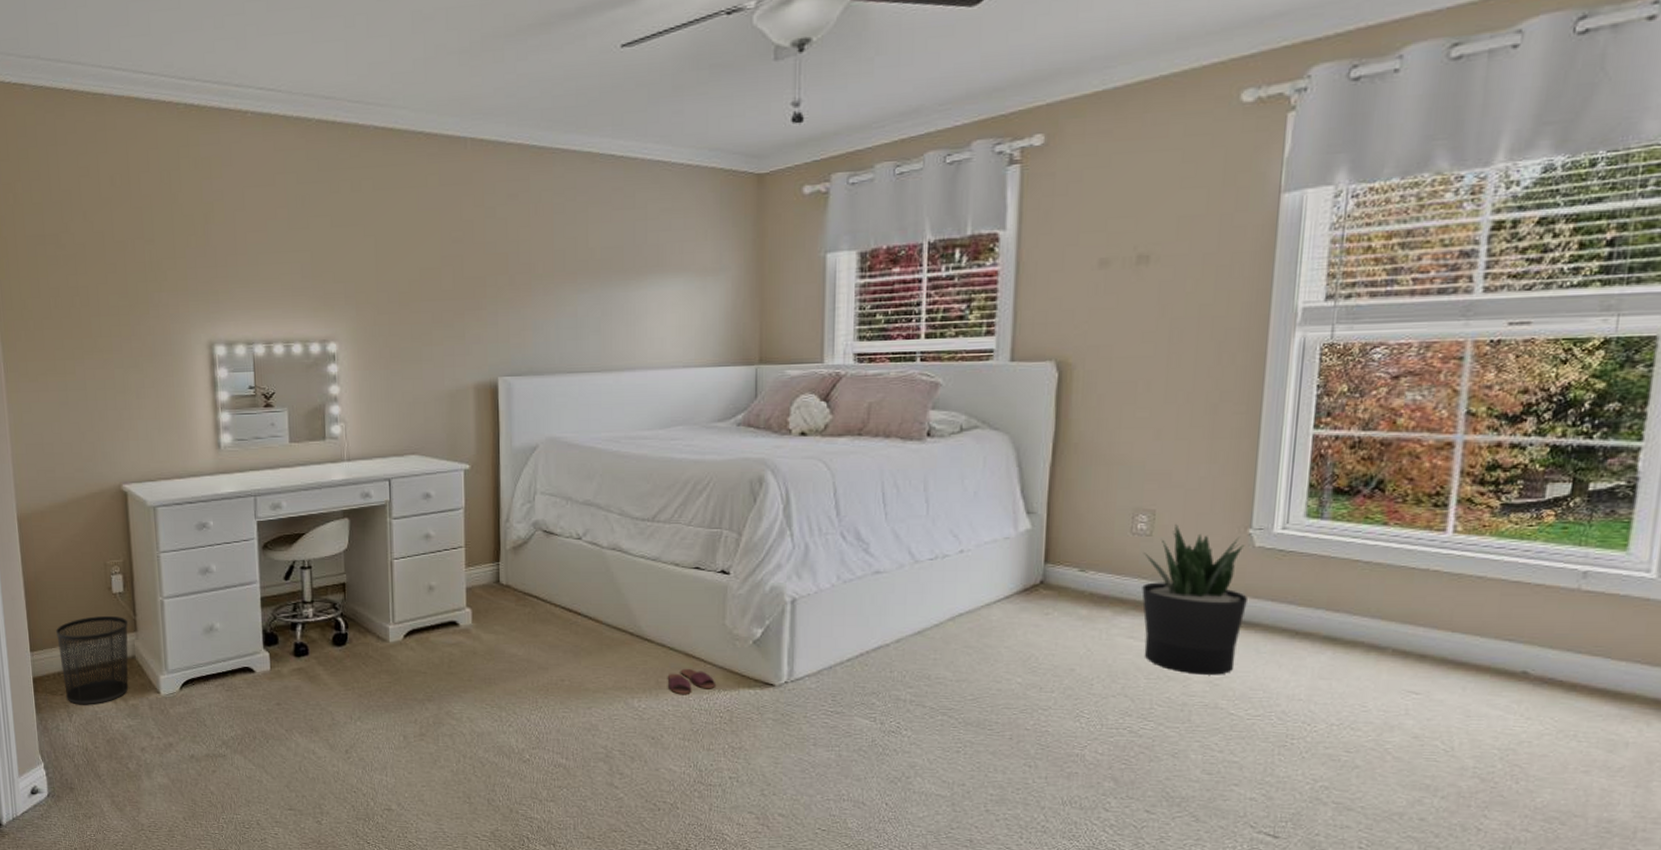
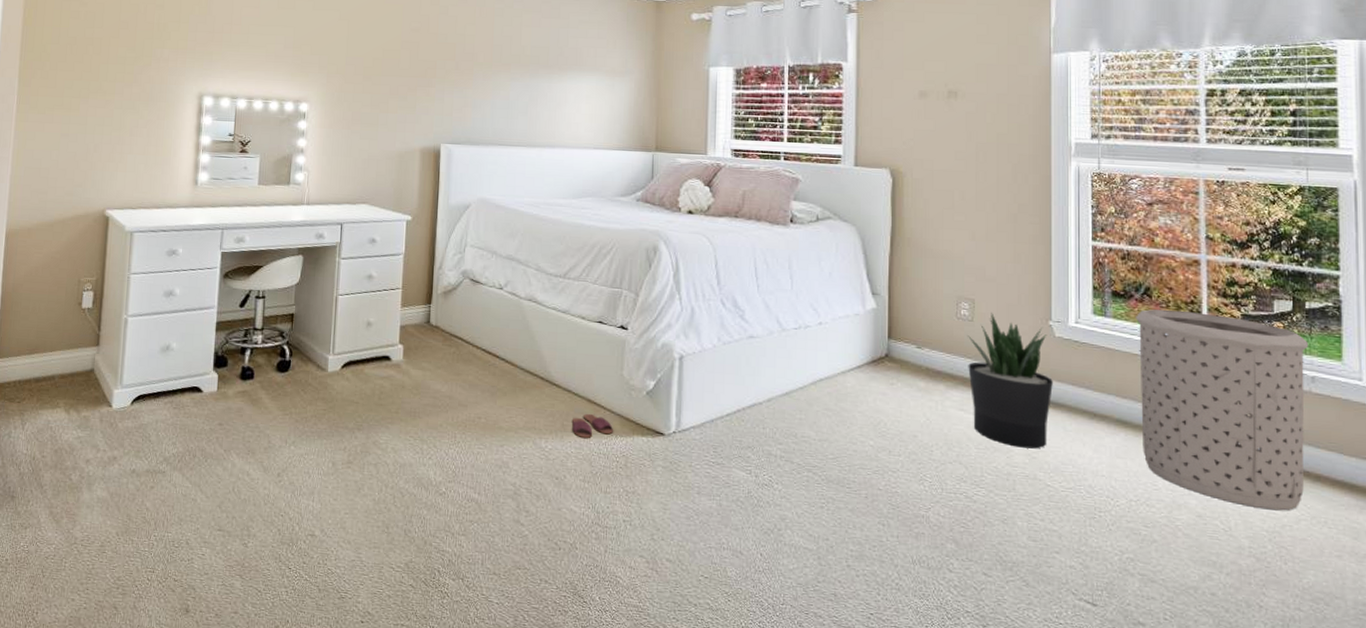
waste bin: present [55,615,129,705] -> none [23,329,92,414]
laundry basket: none [1353,504,1586,726] -> present [1135,308,1309,511]

